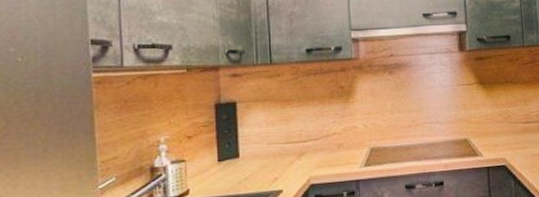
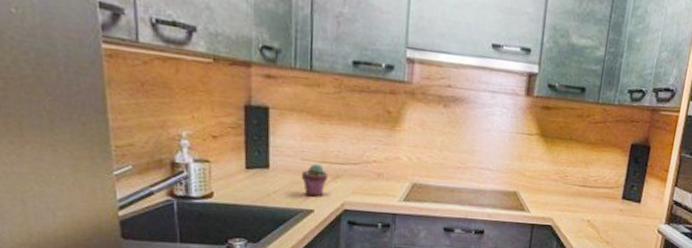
potted succulent: none [268,145,294,178] -> present [301,163,329,197]

